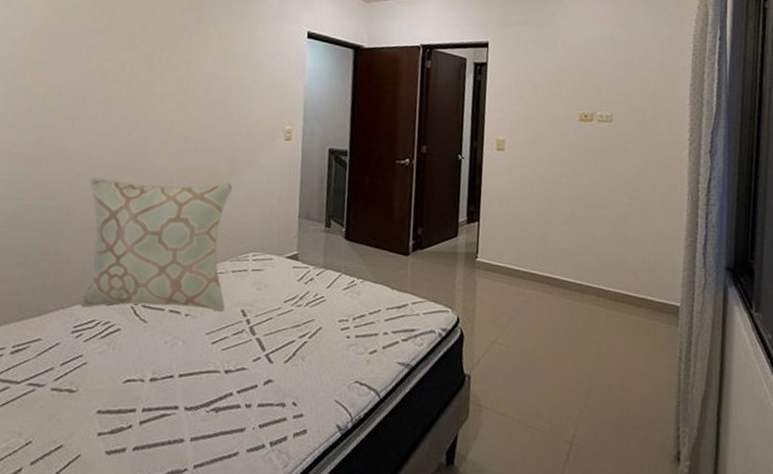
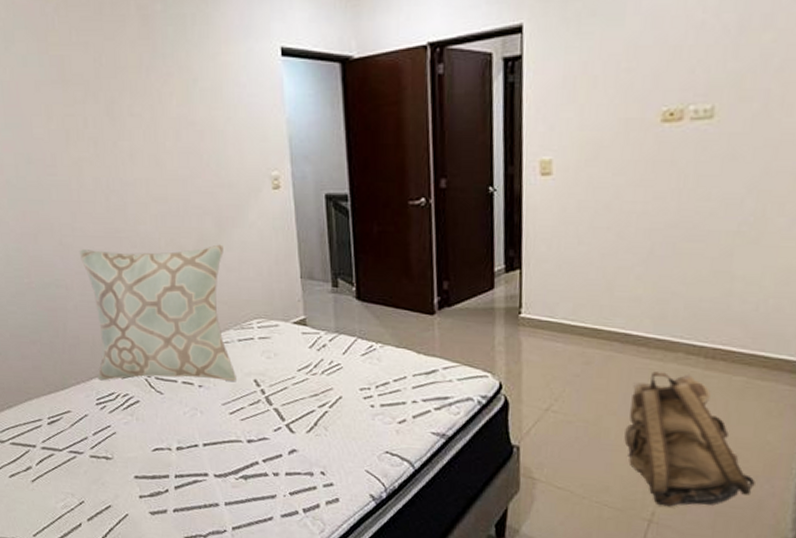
backpack: none [552,310,647,430] -> present [624,371,755,507]

